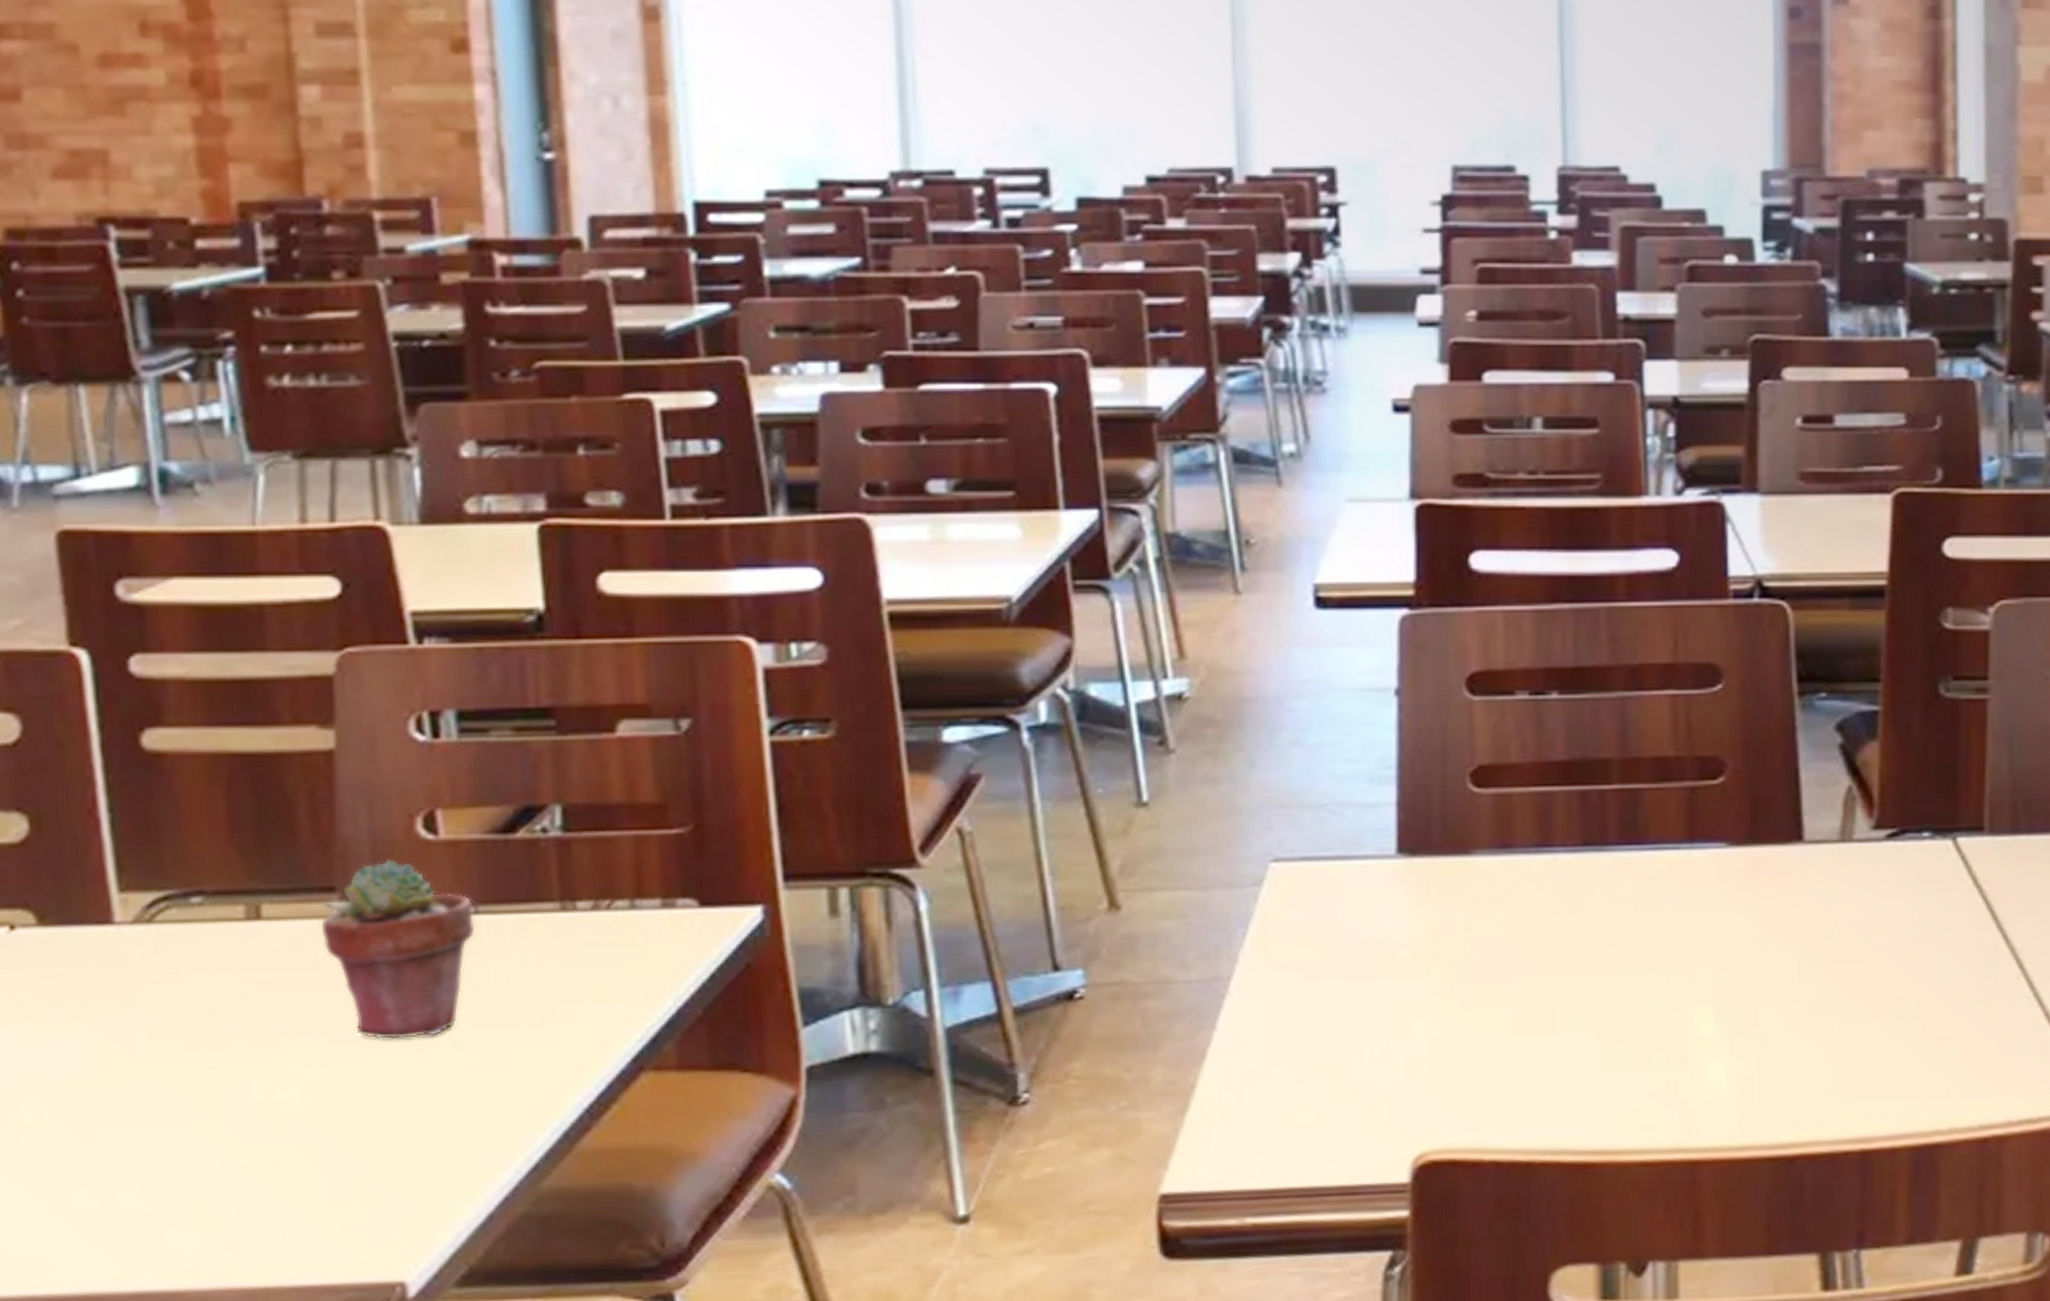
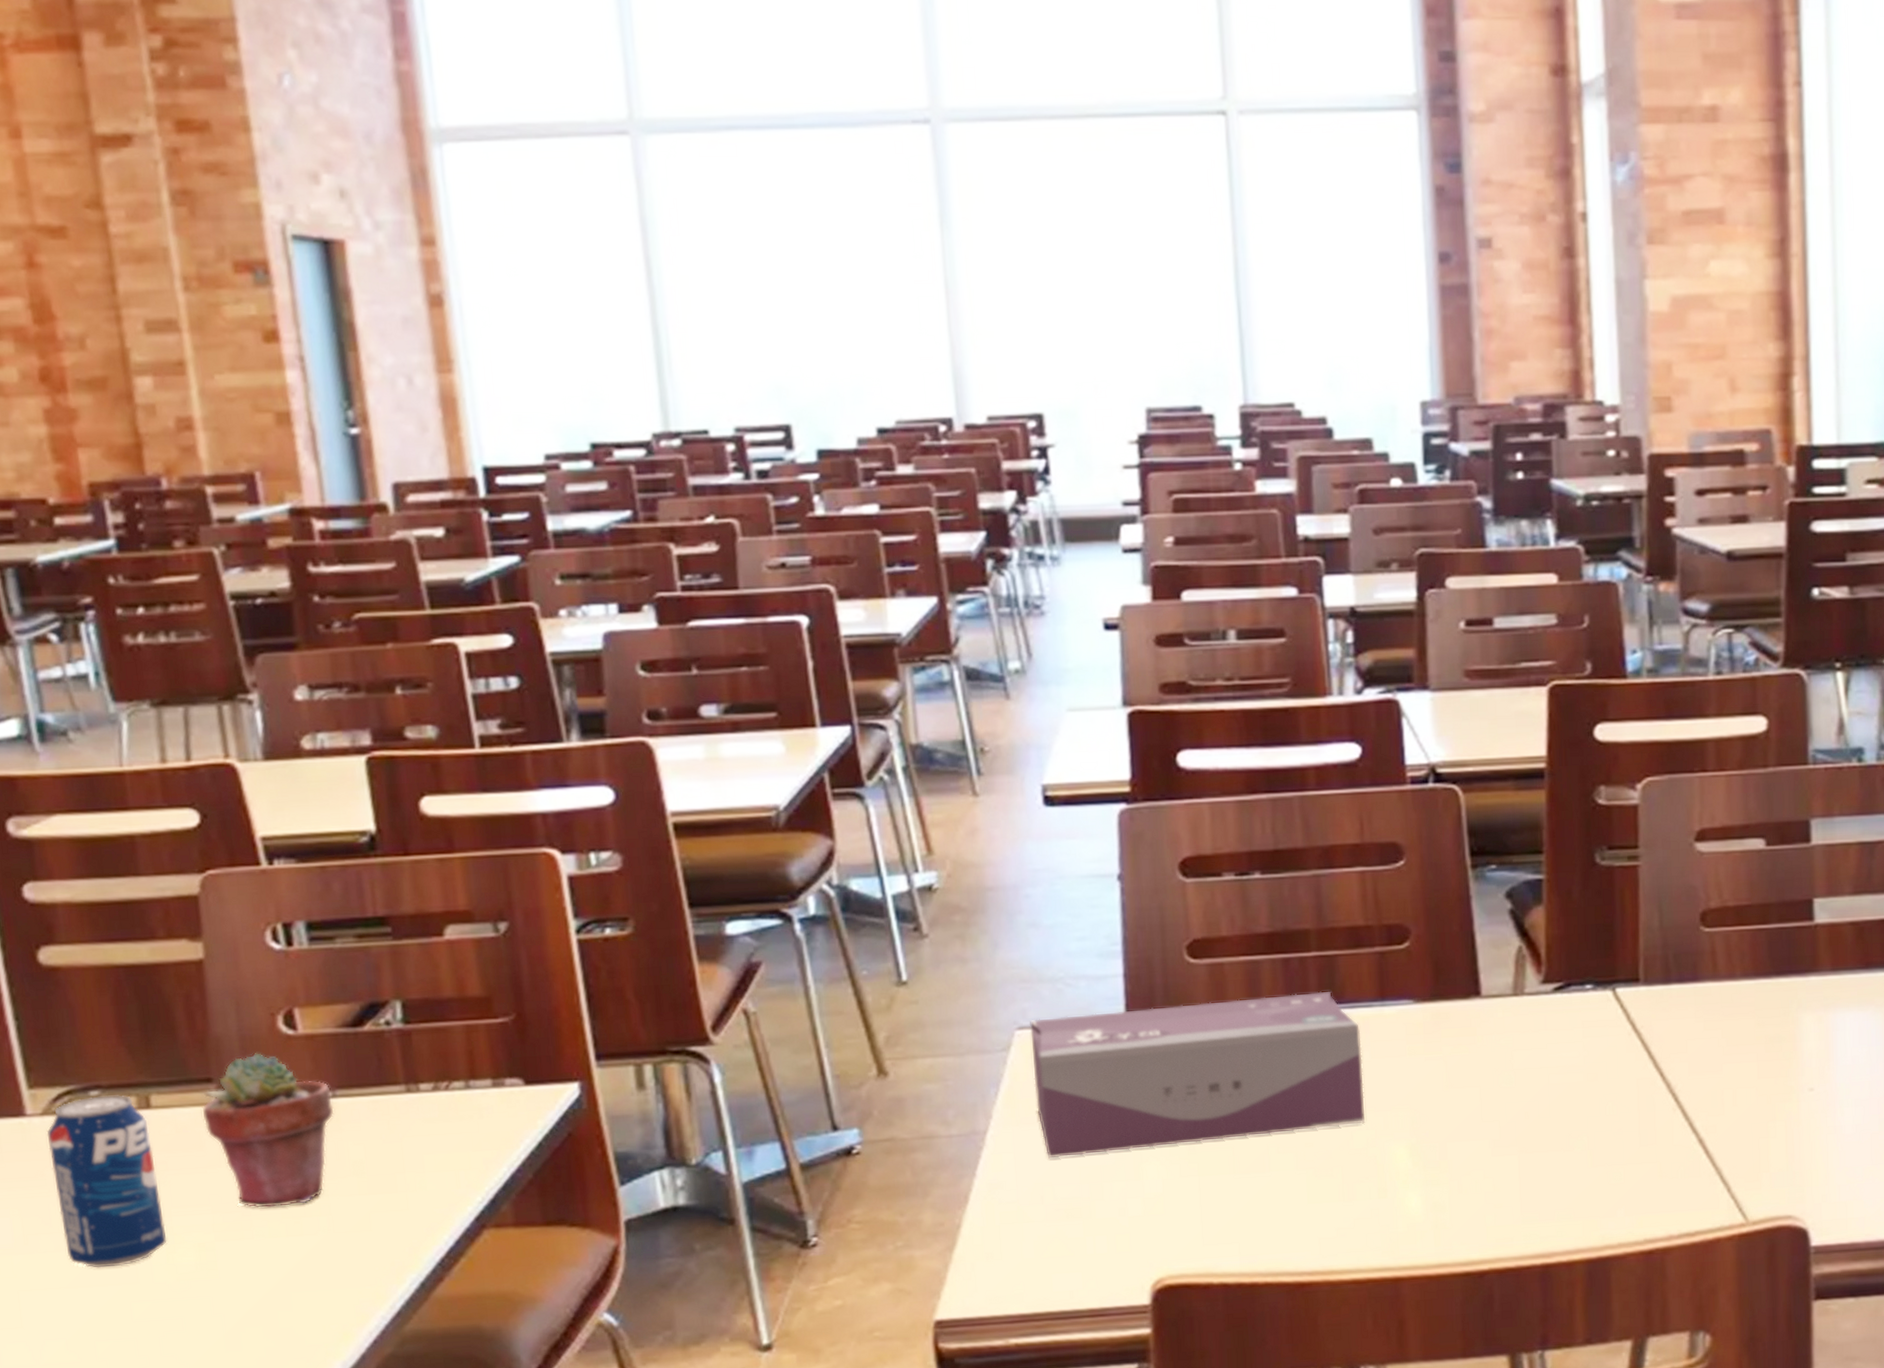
beverage can: none [136,903,270,1104] -> present [46,1095,167,1268]
tissue box: none [1287,829,1666,1010] -> present [1030,991,1365,1158]

